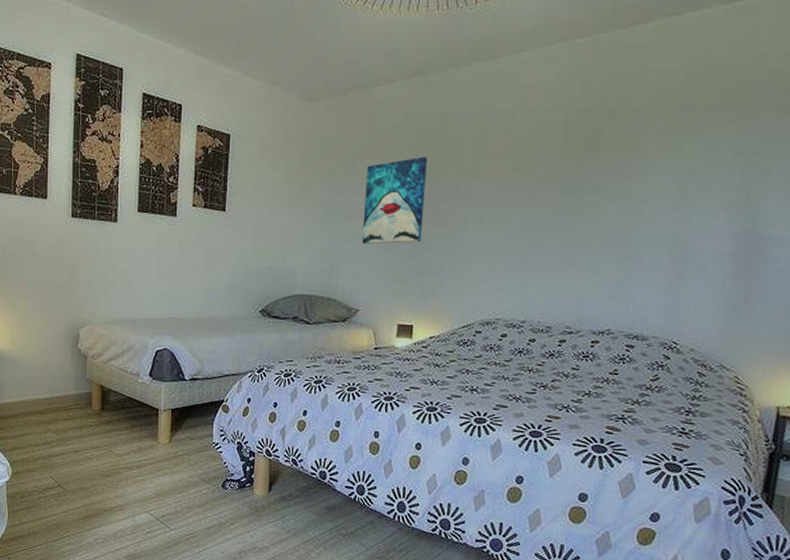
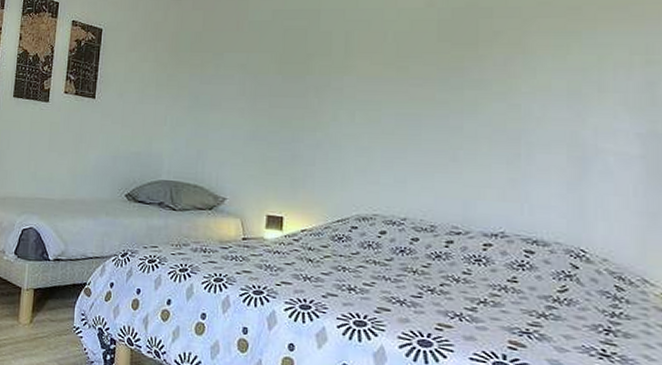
wall art: present [362,156,427,244] -> none [229,50,295,134]

